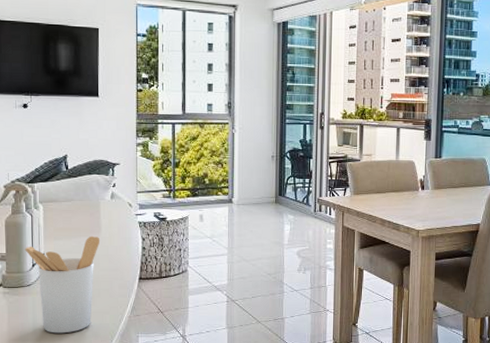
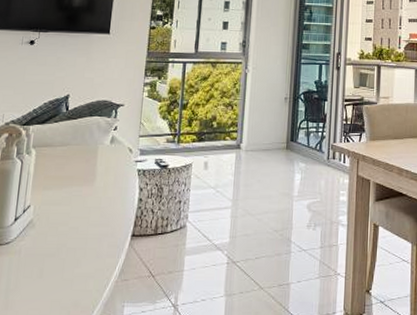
utensil holder: present [25,235,101,334] -> none [9,185,94,302]

